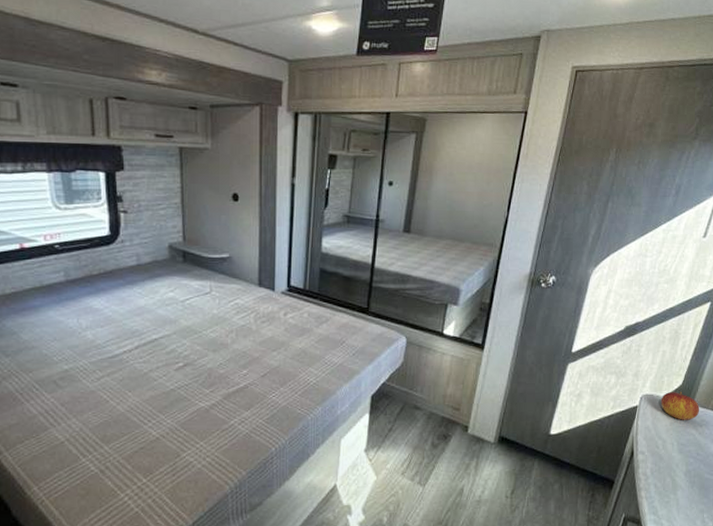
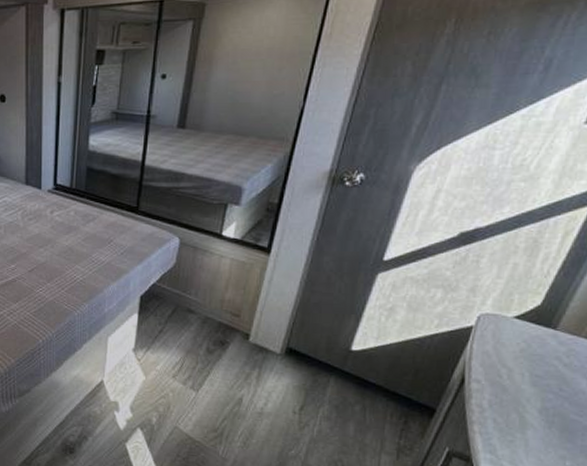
apple: present [660,392,700,420] -> none [507,313,567,348]

